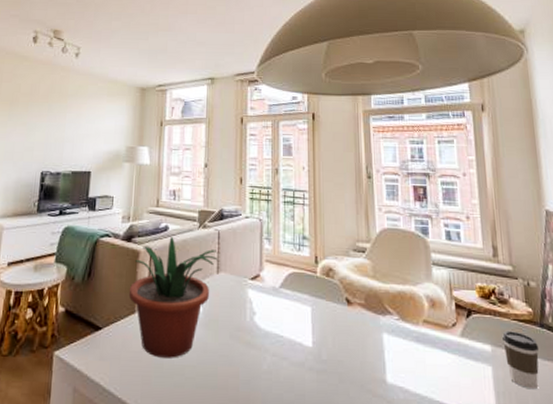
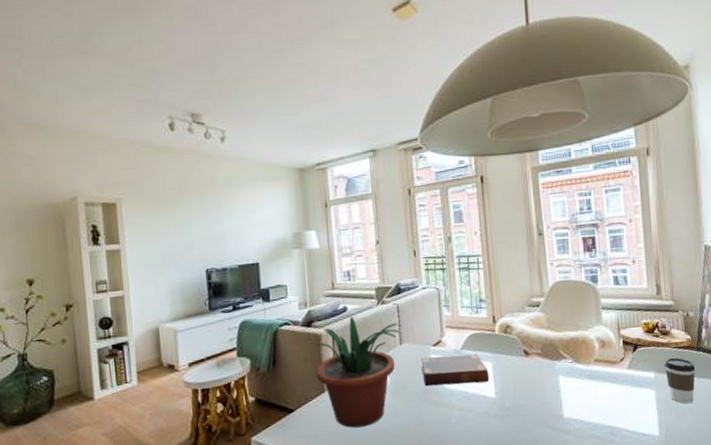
book: none [236,291,307,328] -> present [421,353,490,387]

